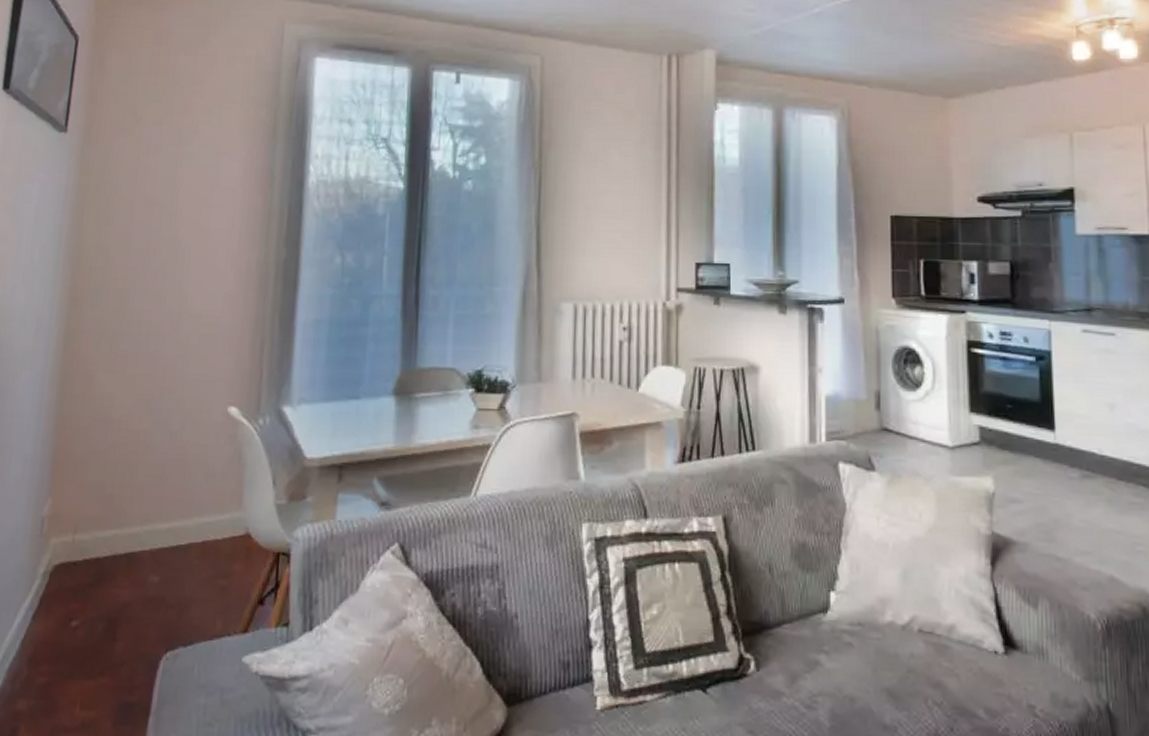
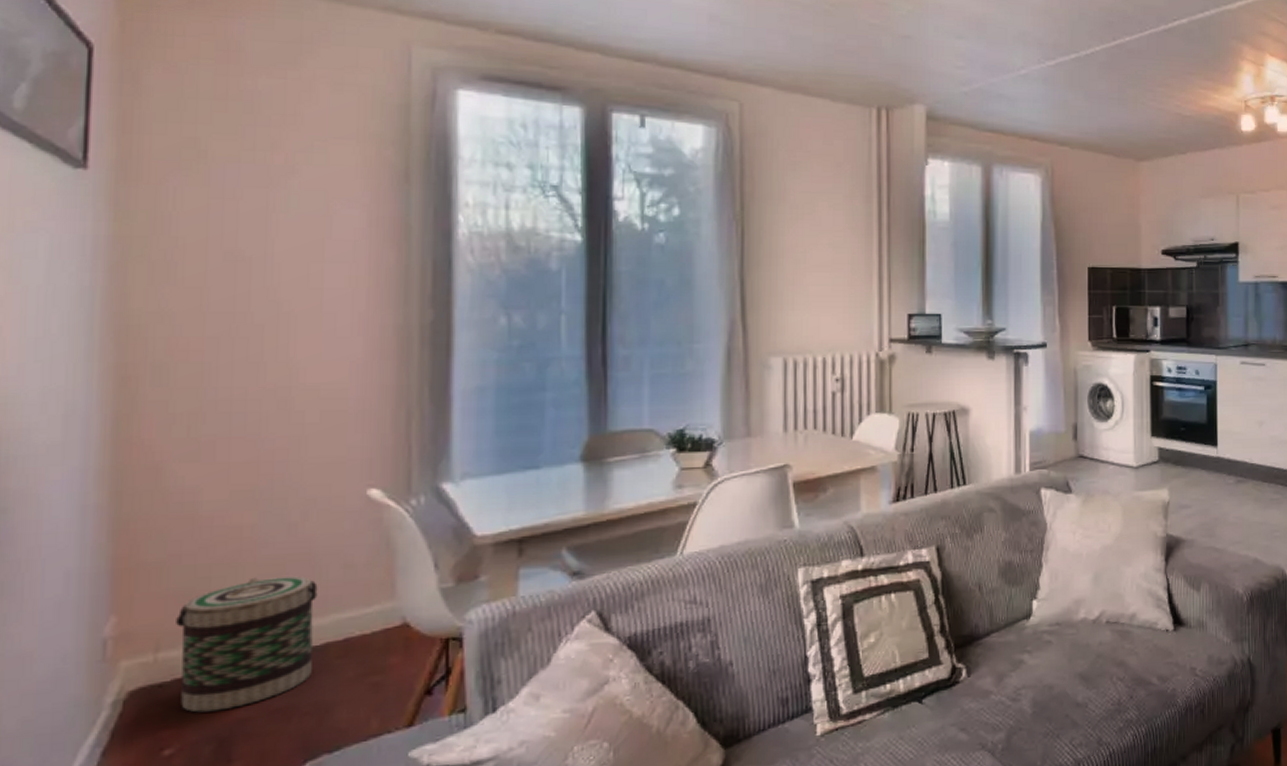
basket: none [86,477,187,593] -> present [176,576,318,713]

